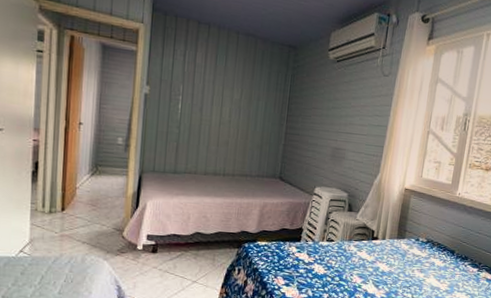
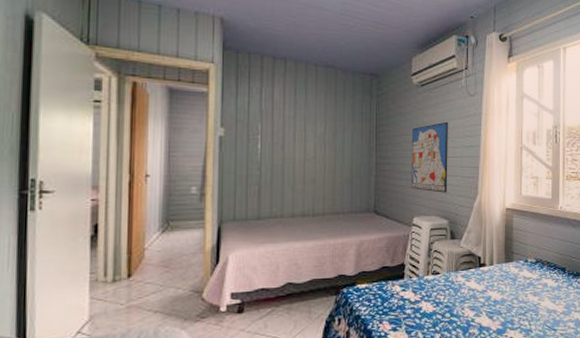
wall art: none [316,99,359,168] -> present [411,121,448,193]

